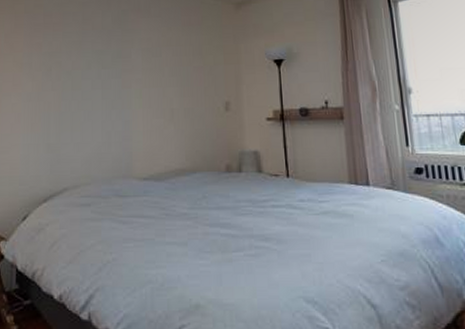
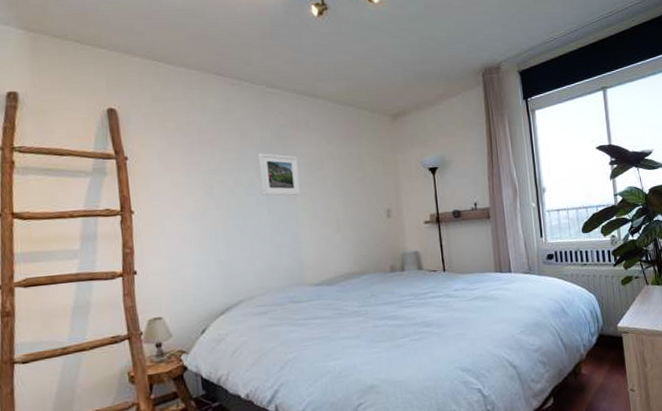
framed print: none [98,37,137,82] -> present [258,153,302,196]

